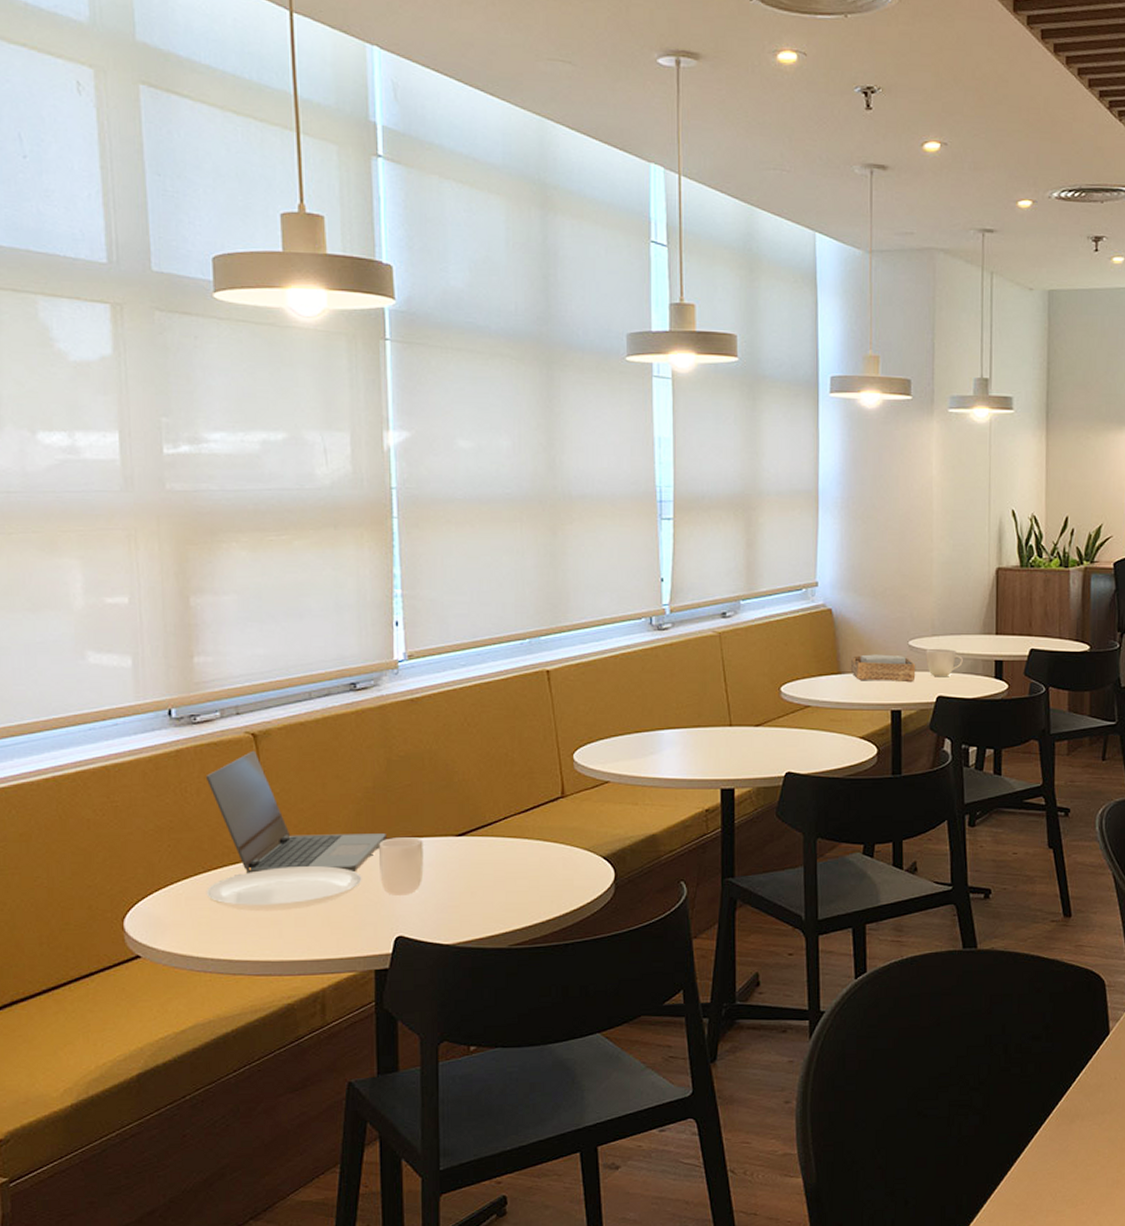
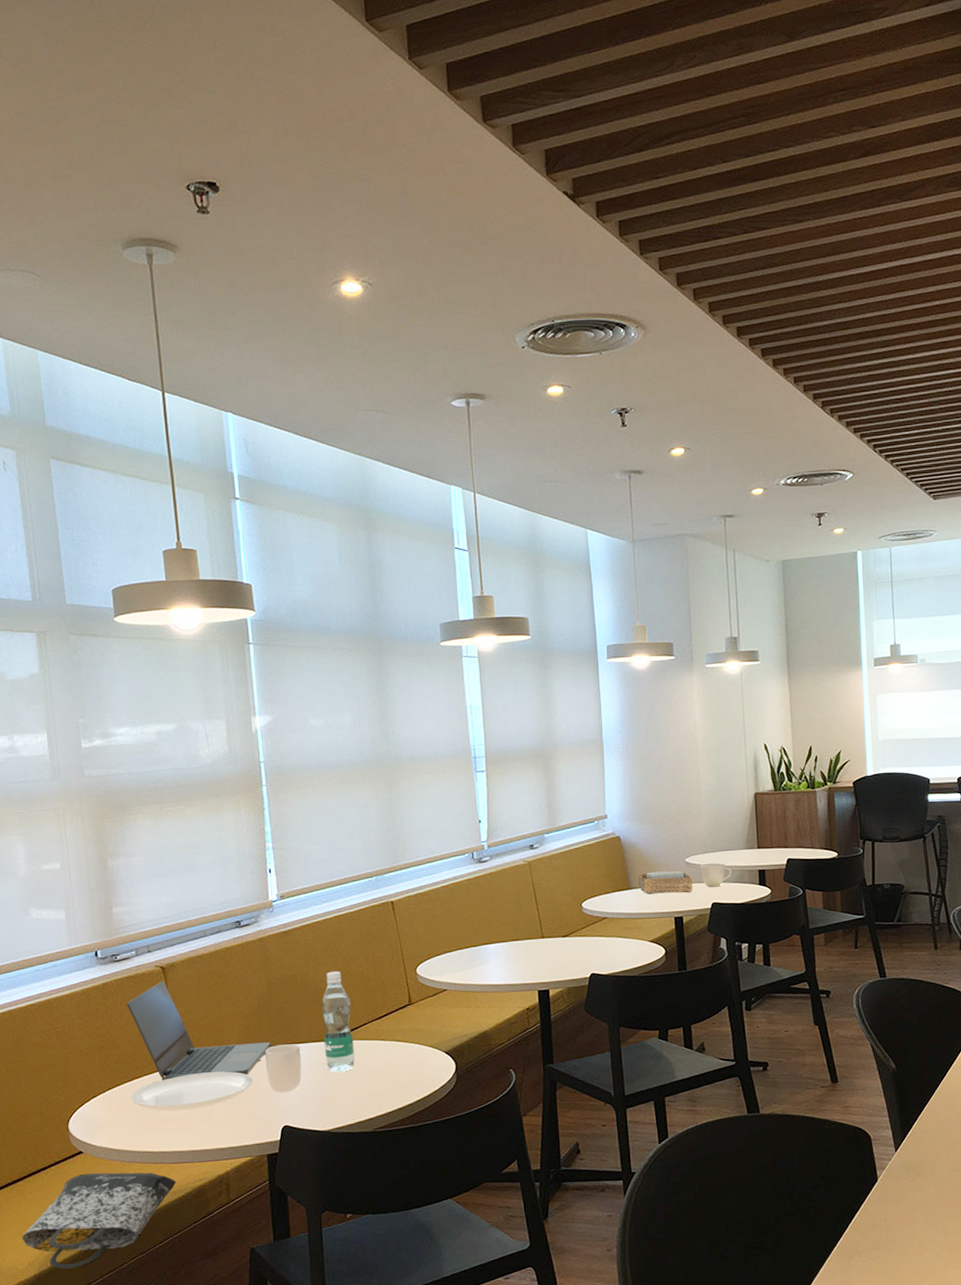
tote bag: none [57,982,259,1099] -> present [22,1172,177,1269]
bottle: none [452,751,491,875] -> present [321,971,355,1073]

